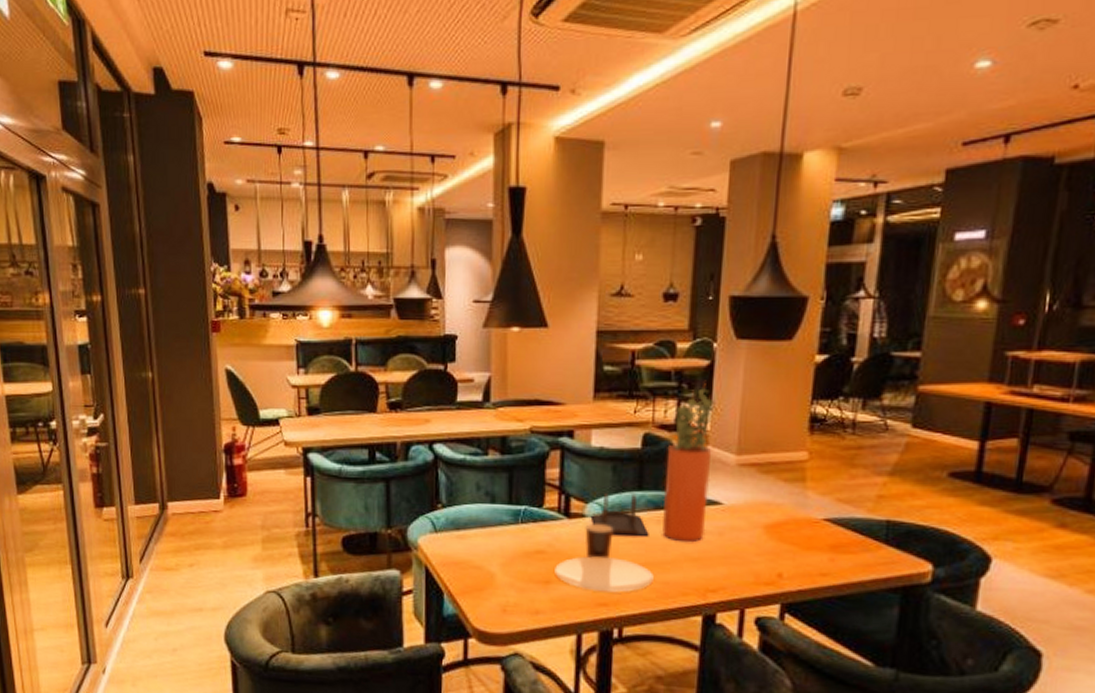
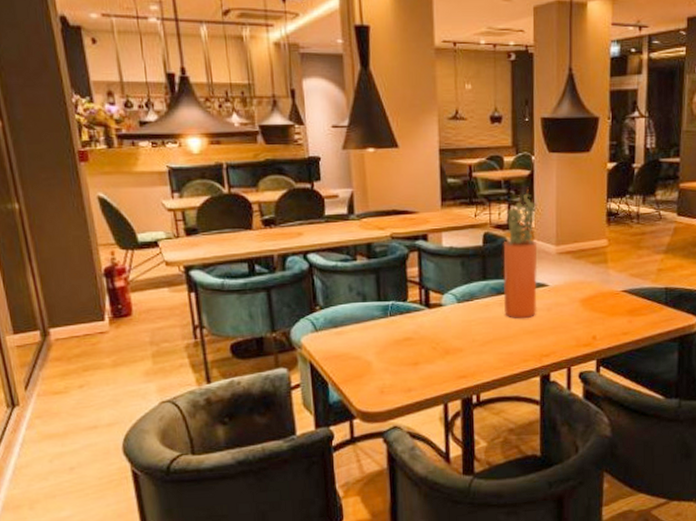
plate: present [555,556,654,593] -> none [421,337,501,367]
mug: present [585,524,614,559] -> none [443,311,466,340]
napkin holder: present [590,493,649,536] -> none [447,283,494,318]

